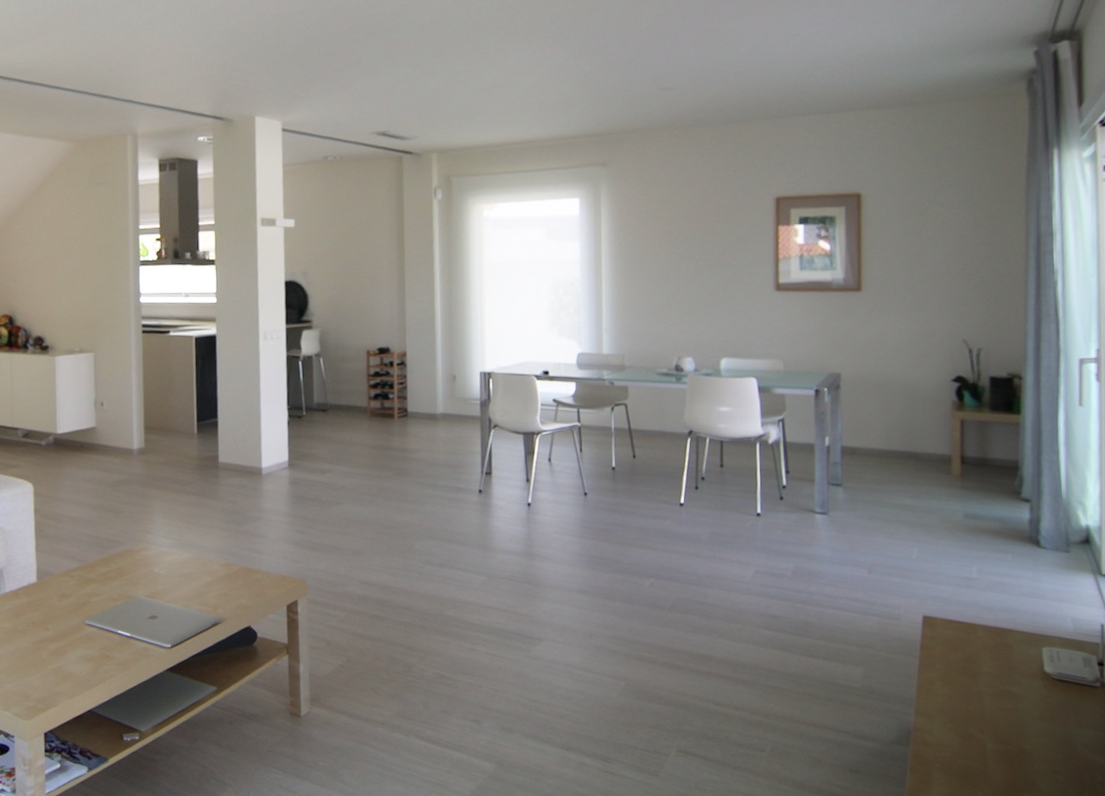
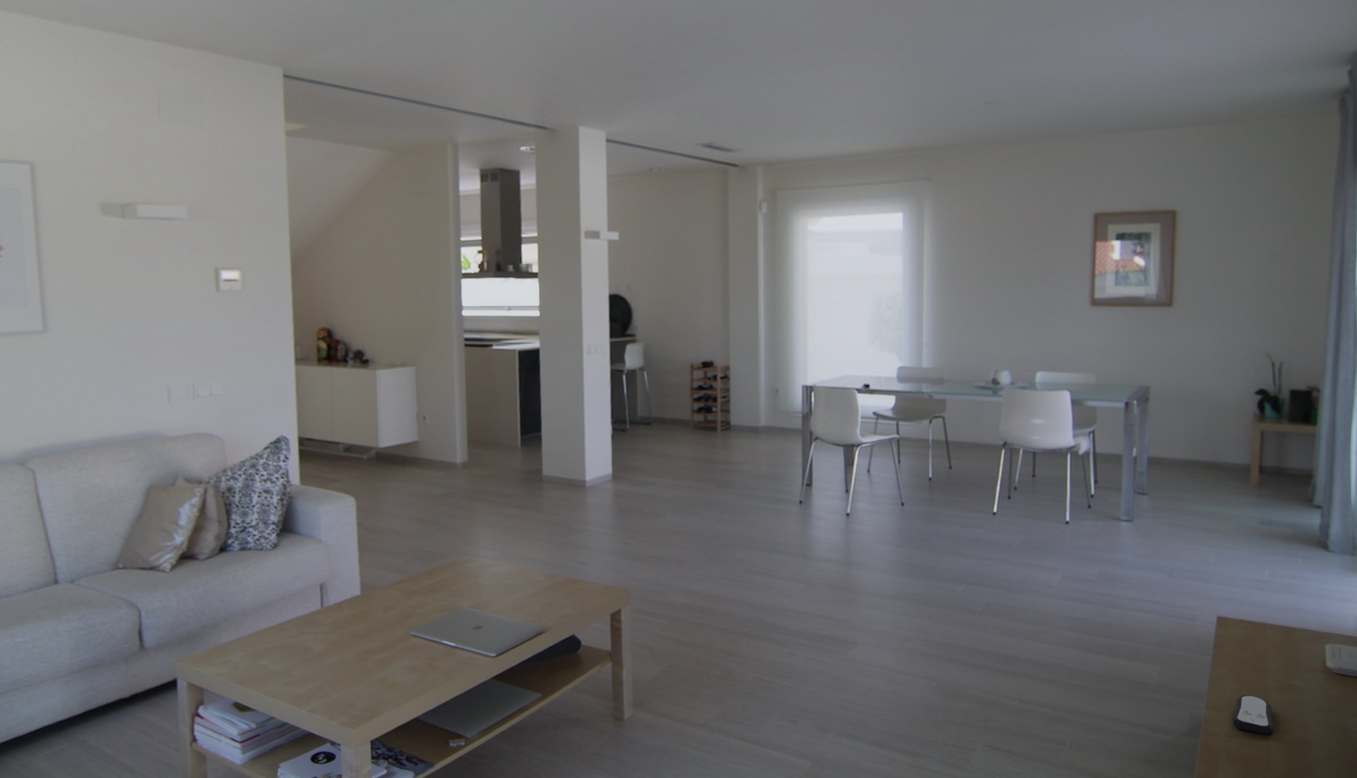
remote control: none [944,701,990,745] -> present [1232,695,1274,735]

